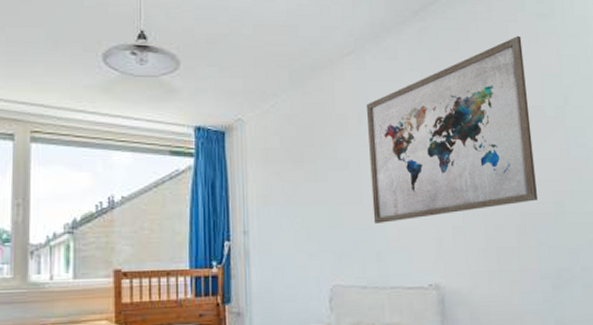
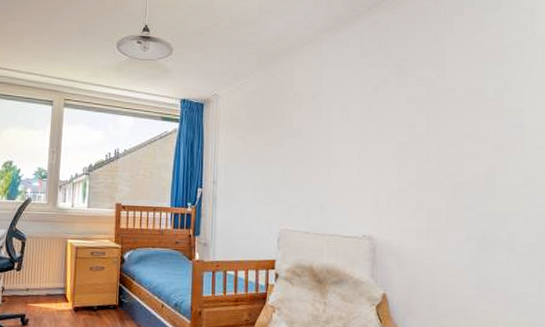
wall art: present [366,35,537,223] -> none [319,27,469,182]

